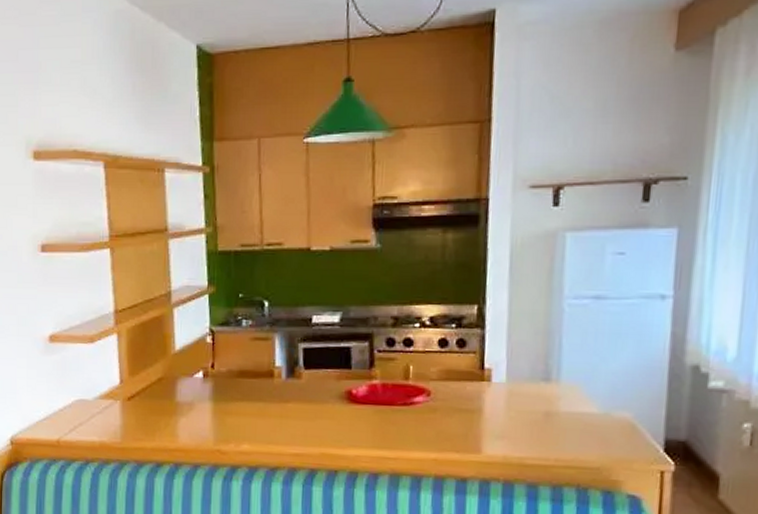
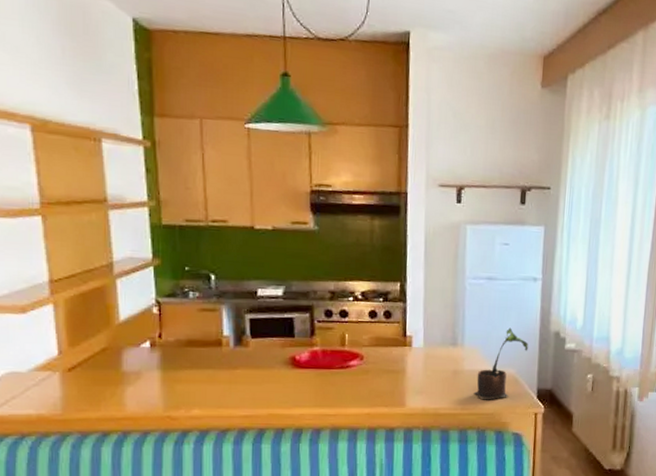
potted plant: none [574,359,652,451] -> present [475,327,528,400]

